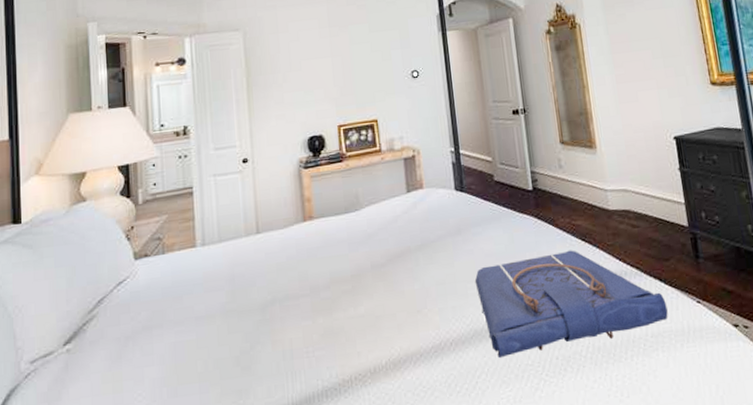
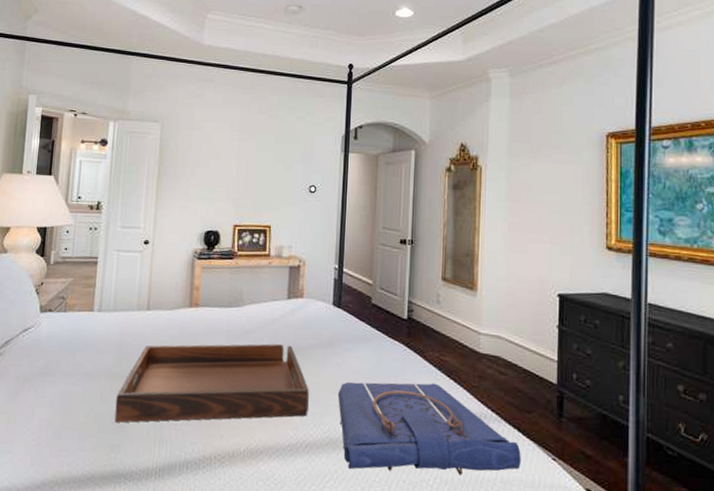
serving tray: none [236,241,447,364] -> present [114,343,309,423]

